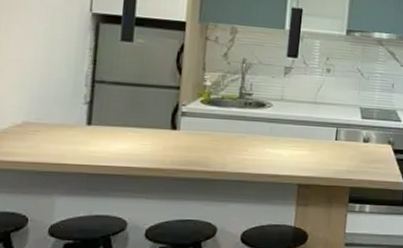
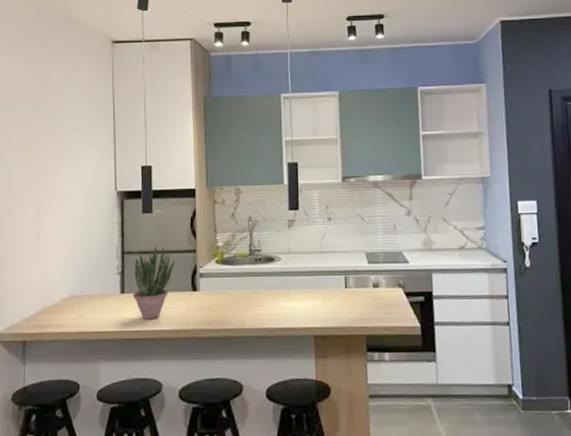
potted plant: none [100,78,155,155] -> present [132,246,176,319]

